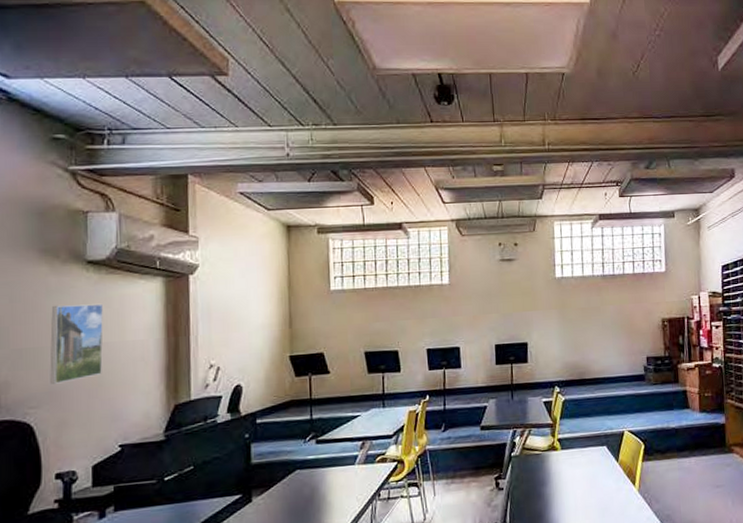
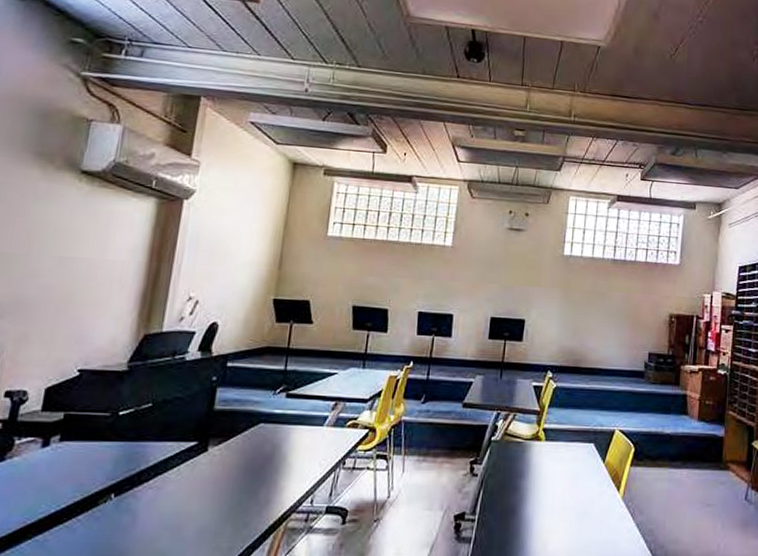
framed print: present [50,303,103,384] -> none [19,211,89,295]

